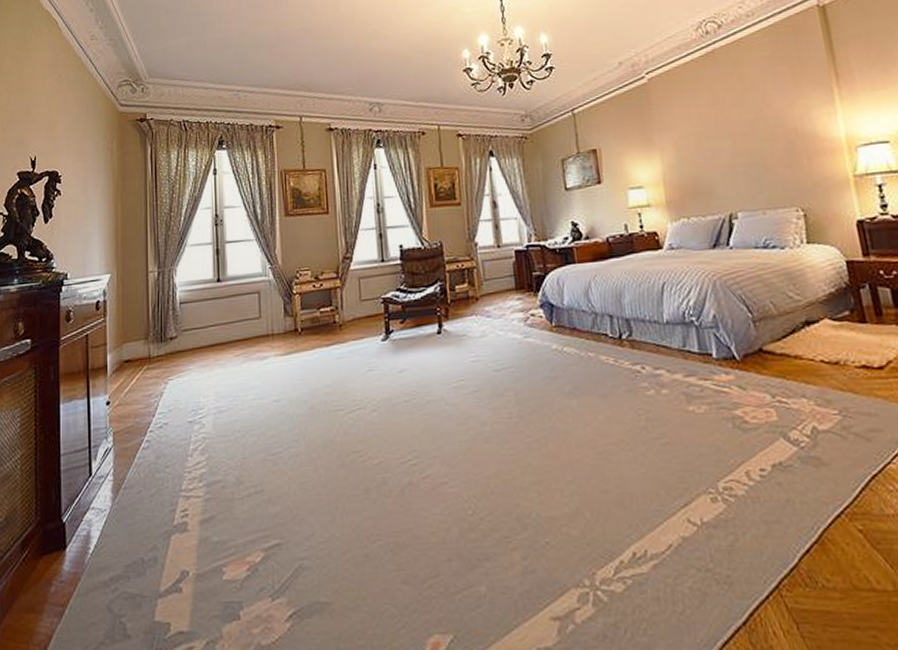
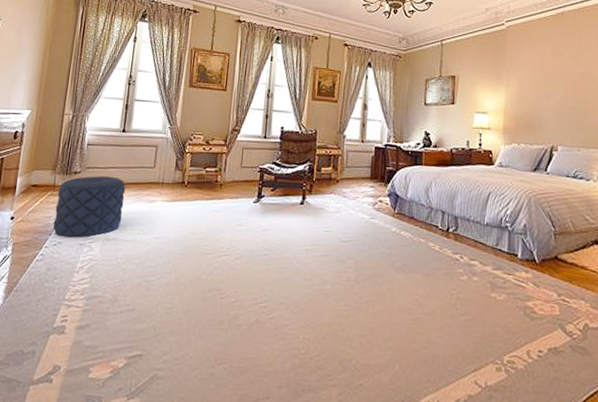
pouf: none [154,336,233,416] -> present [53,175,126,238]

